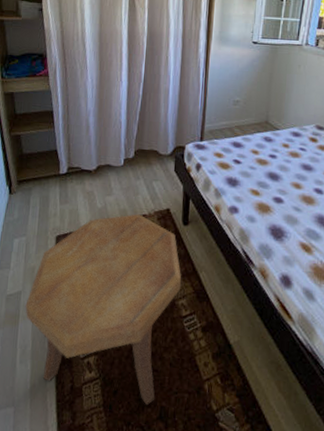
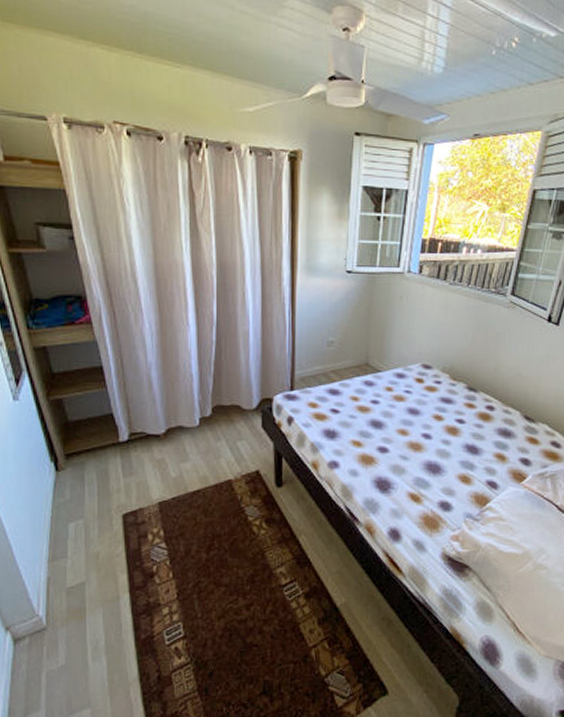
side table: present [25,214,182,406] -> none [92,480,279,683]

